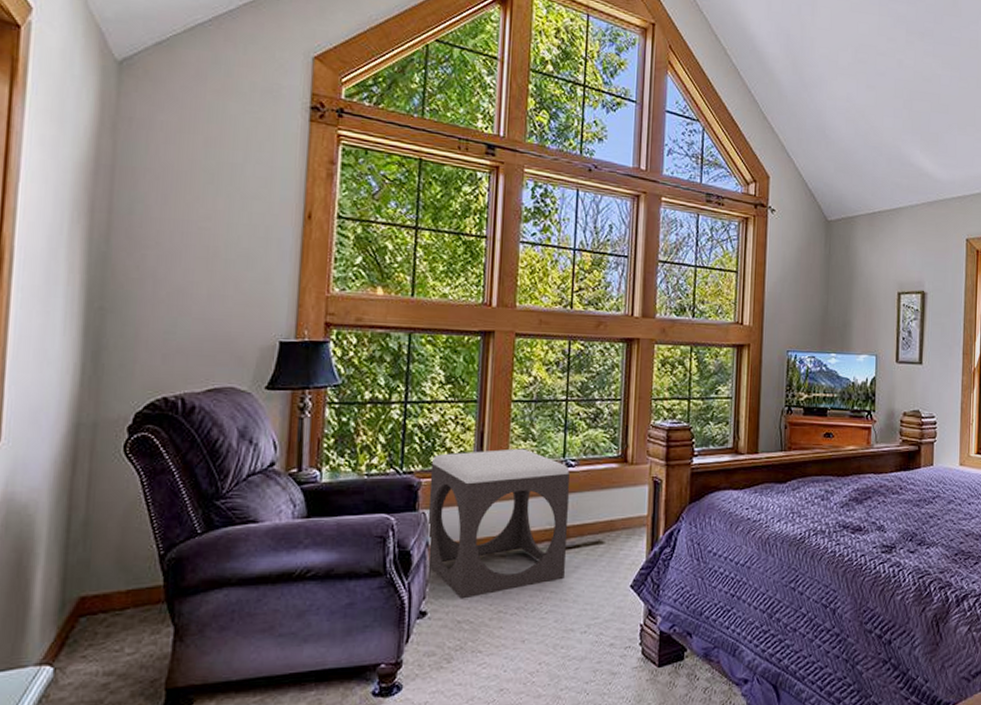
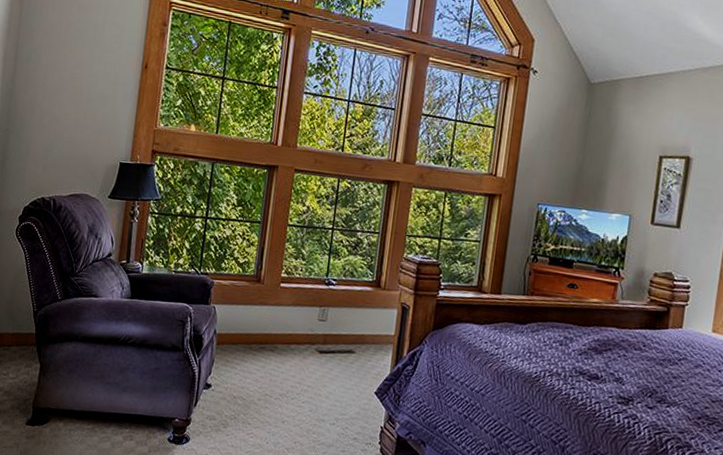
footstool: present [426,448,570,599] -> none [213,261,331,380]

